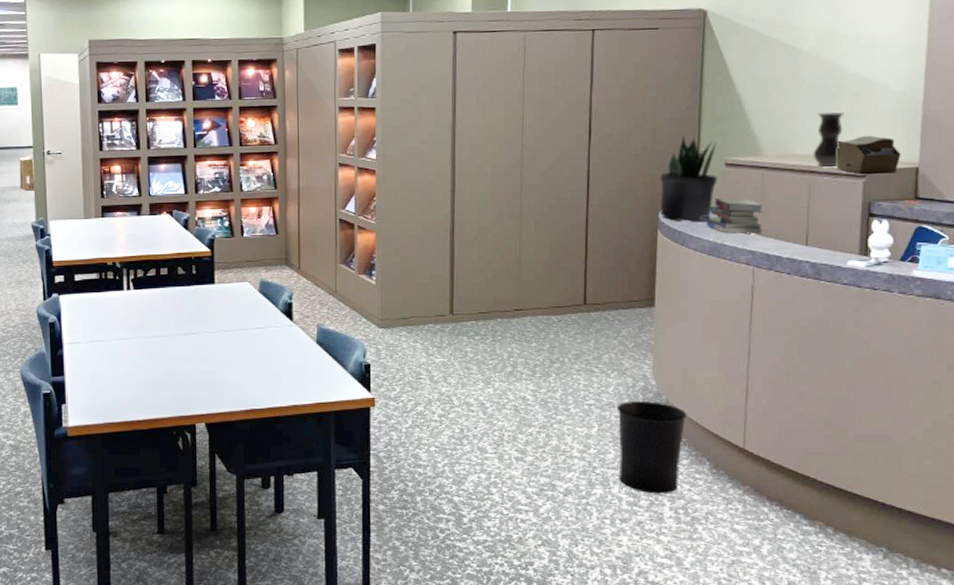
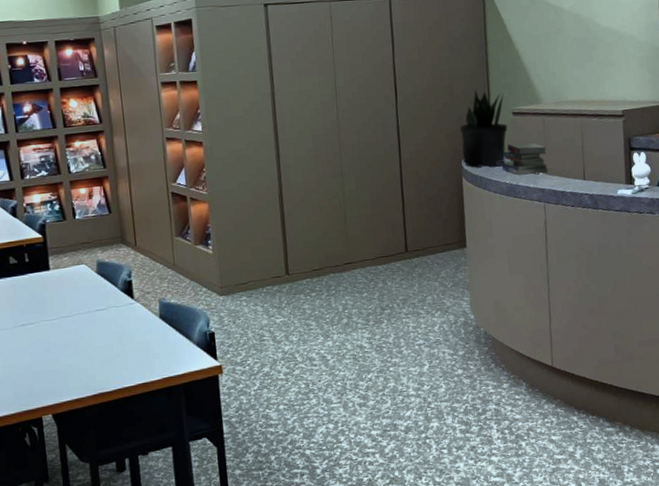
waste bin: present [616,401,687,494] -> none [443,334,504,419]
vase: present [813,112,845,167] -> none [581,61,603,110]
sewing box: present [836,135,901,174] -> none [599,80,649,114]

